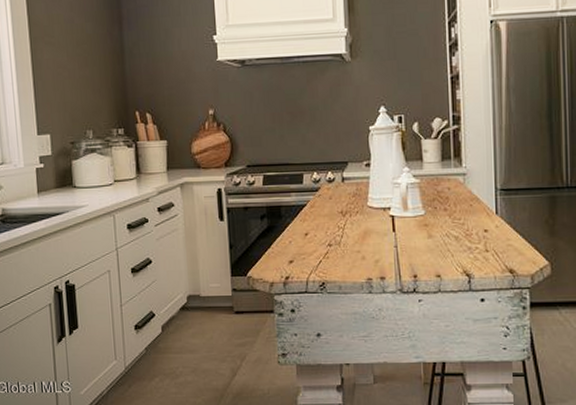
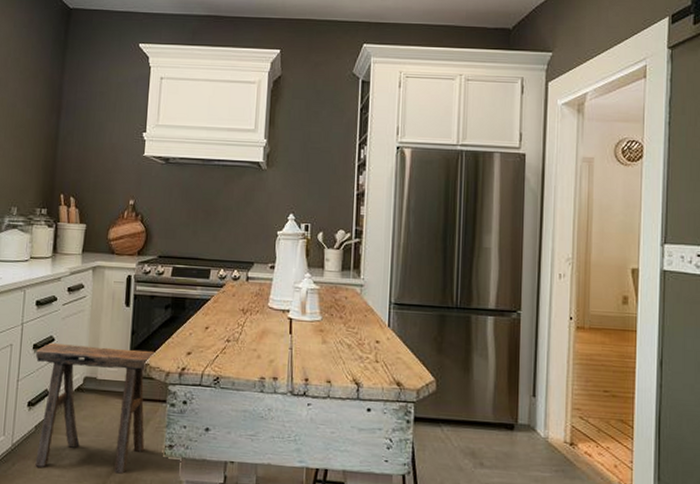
stool: none [135,263,258,386] -> present [35,343,157,474]

